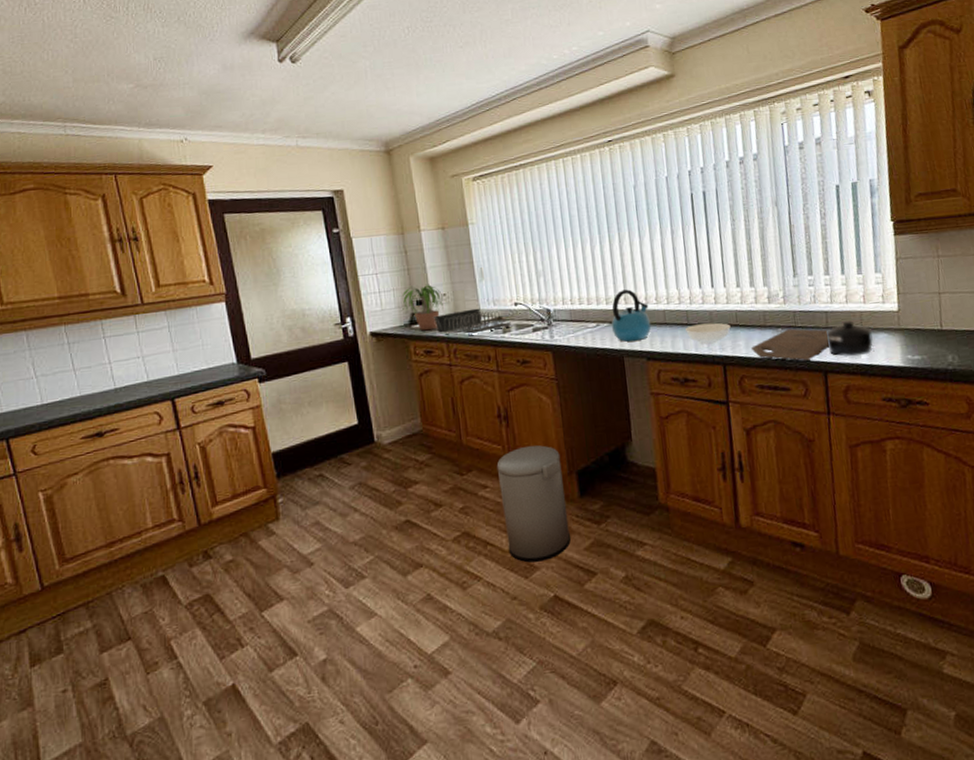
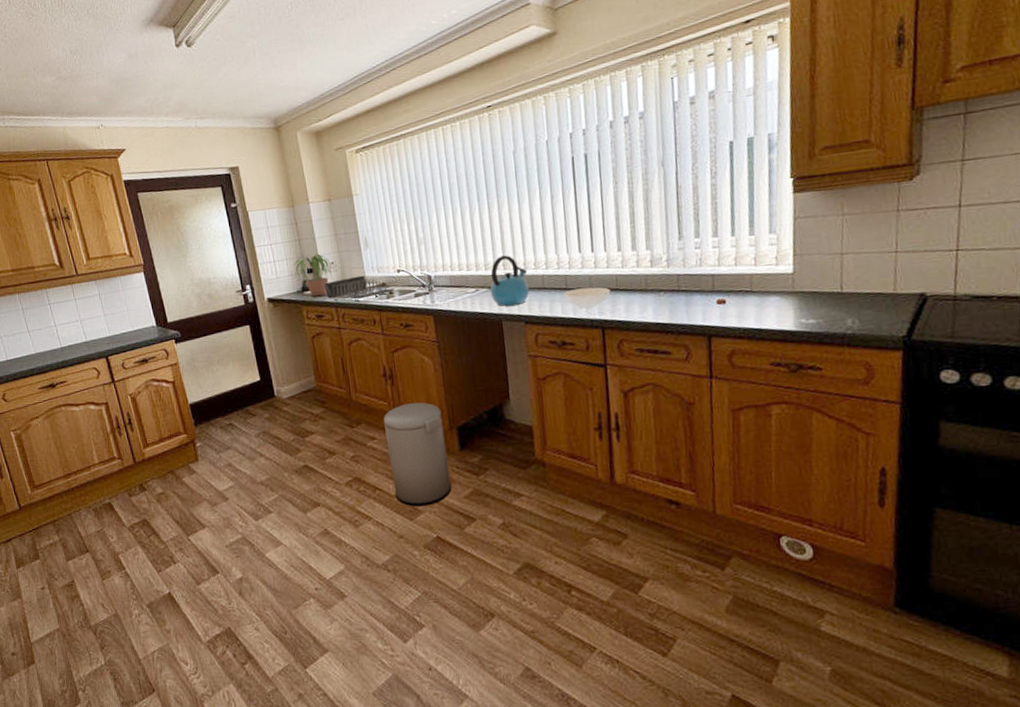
cutting board: present [750,328,829,362] -> none [630,292,714,325]
saucepan: present [826,320,873,358] -> none [712,283,763,322]

